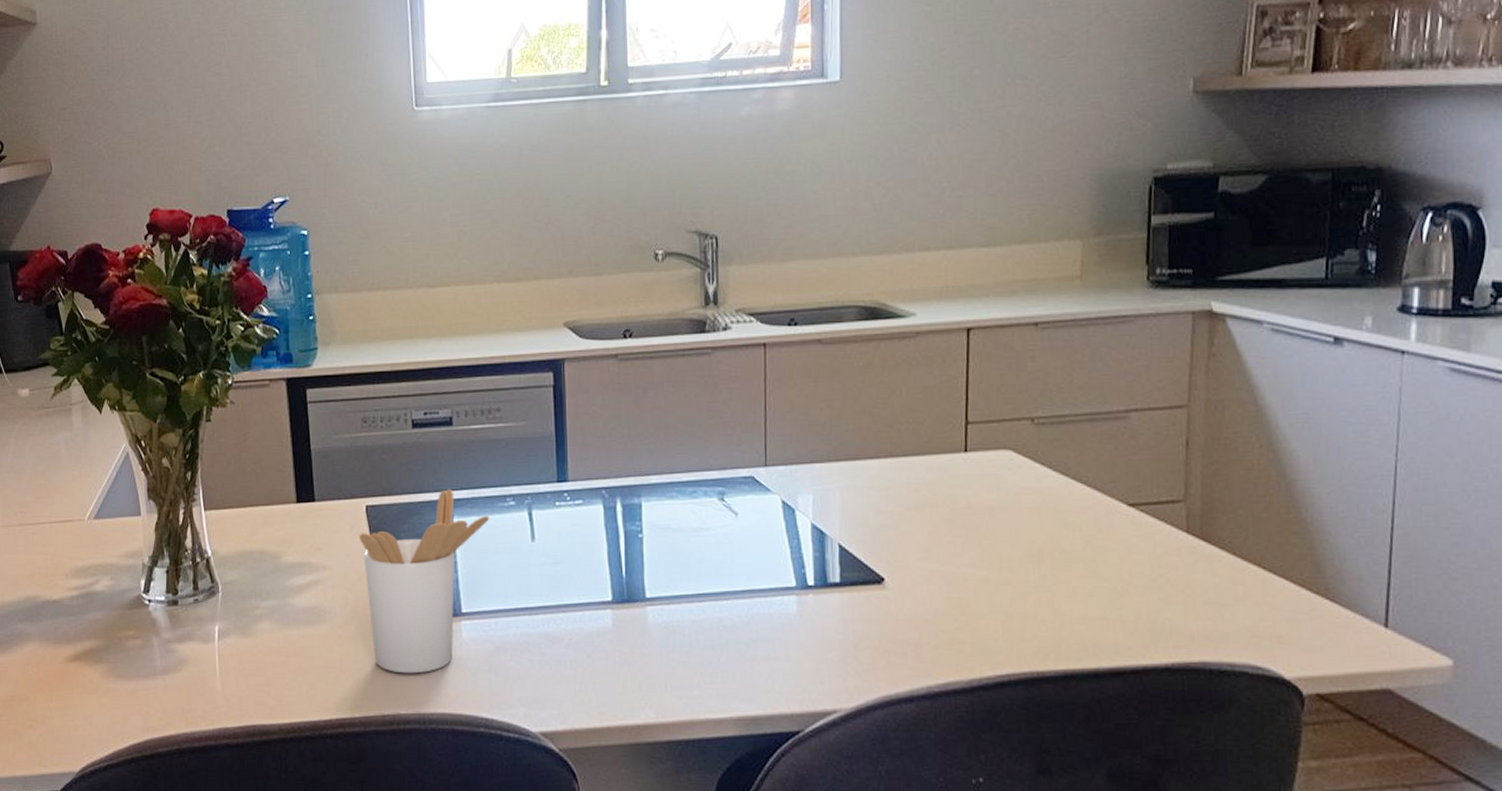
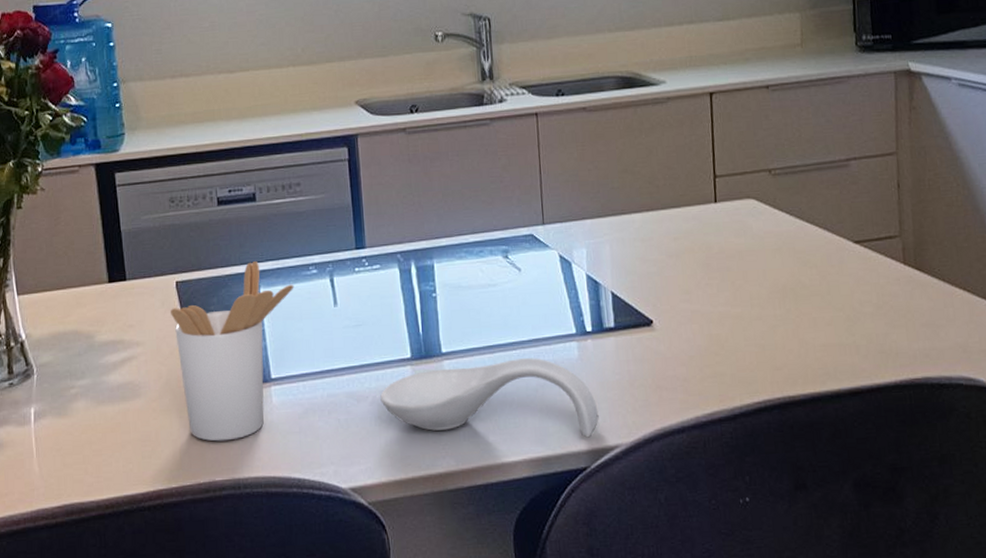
spoon rest: none [577,610,817,700] -> present [380,358,599,438]

